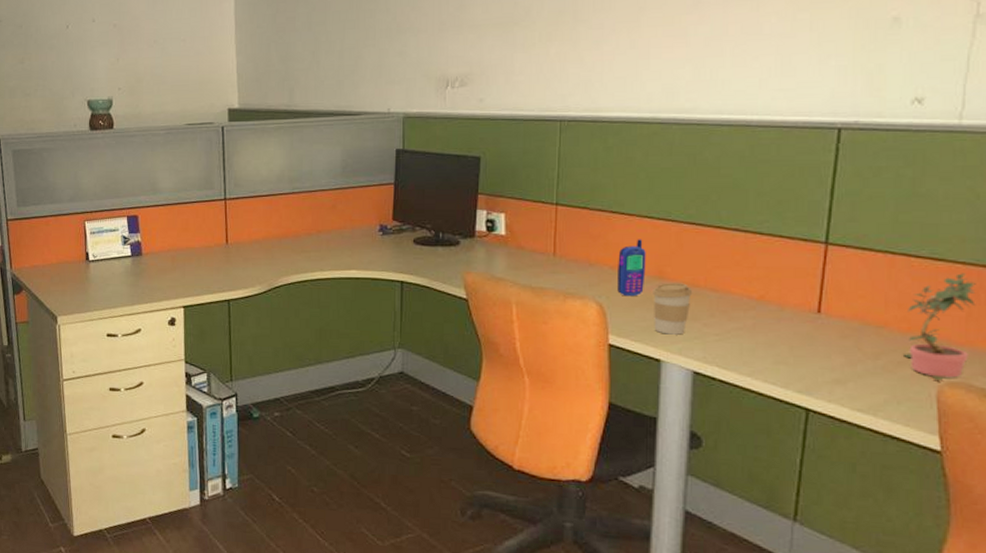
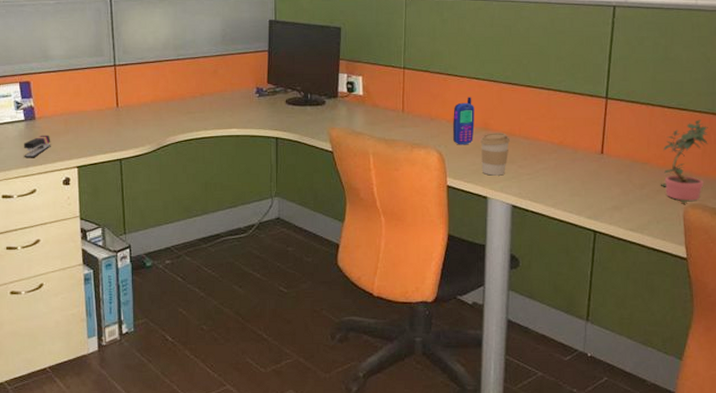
stapler: none [130,271,157,295] -> present [24,135,51,157]

